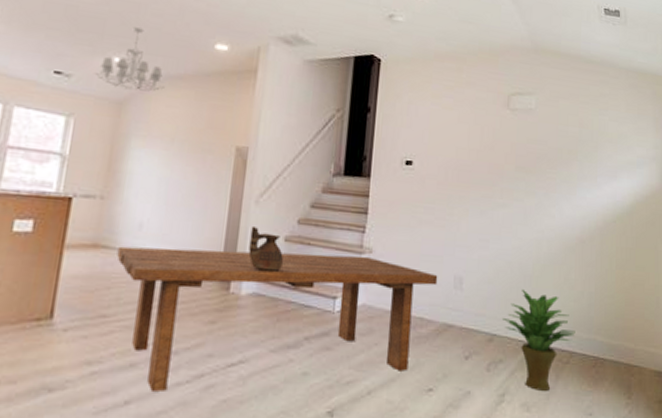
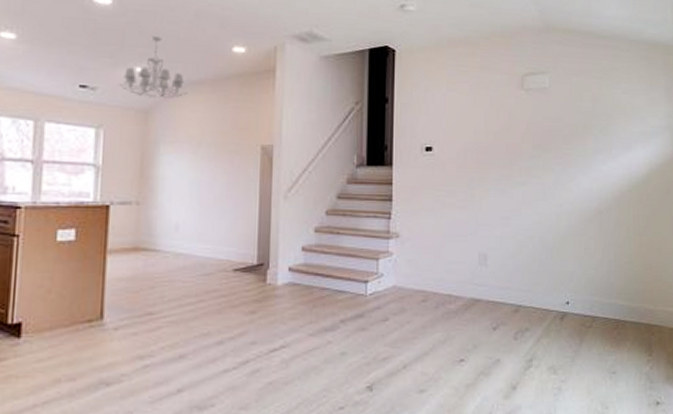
dining table: present [117,246,438,393] -> none [157,241,463,380]
ceramic jug: present [248,225,283,271] -> none [281,219,314,261]
potted plant: present [503,288,575,391] -> none [527,261,597,354]

